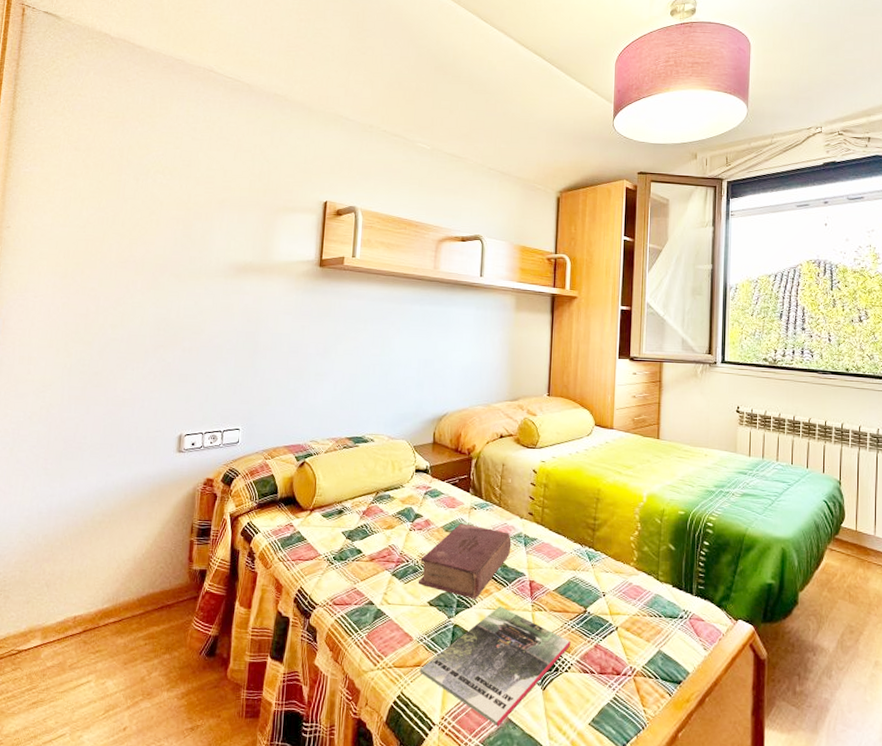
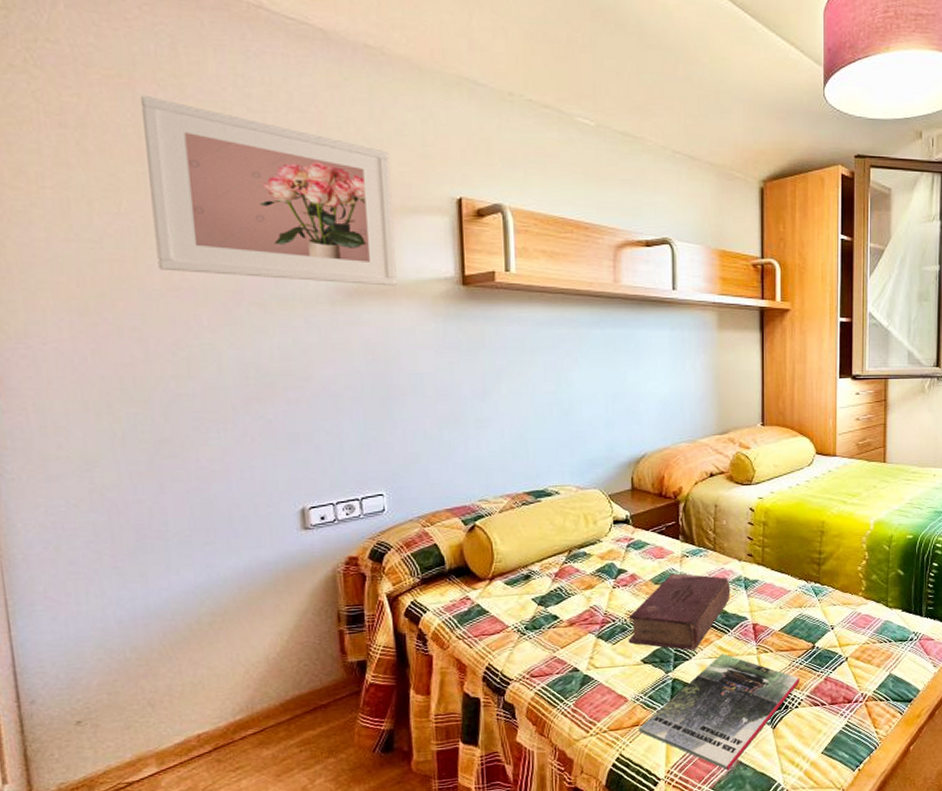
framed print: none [116,130,280,266] -> present [140,96,397,286]

